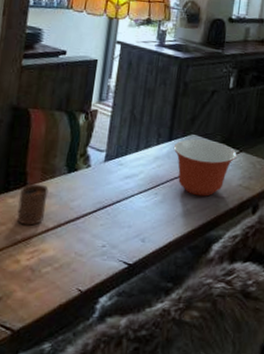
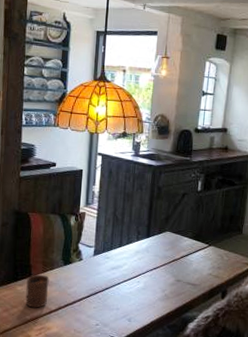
mixing bowl: present [173,139,237,197] -> none [151,235,207,284]

